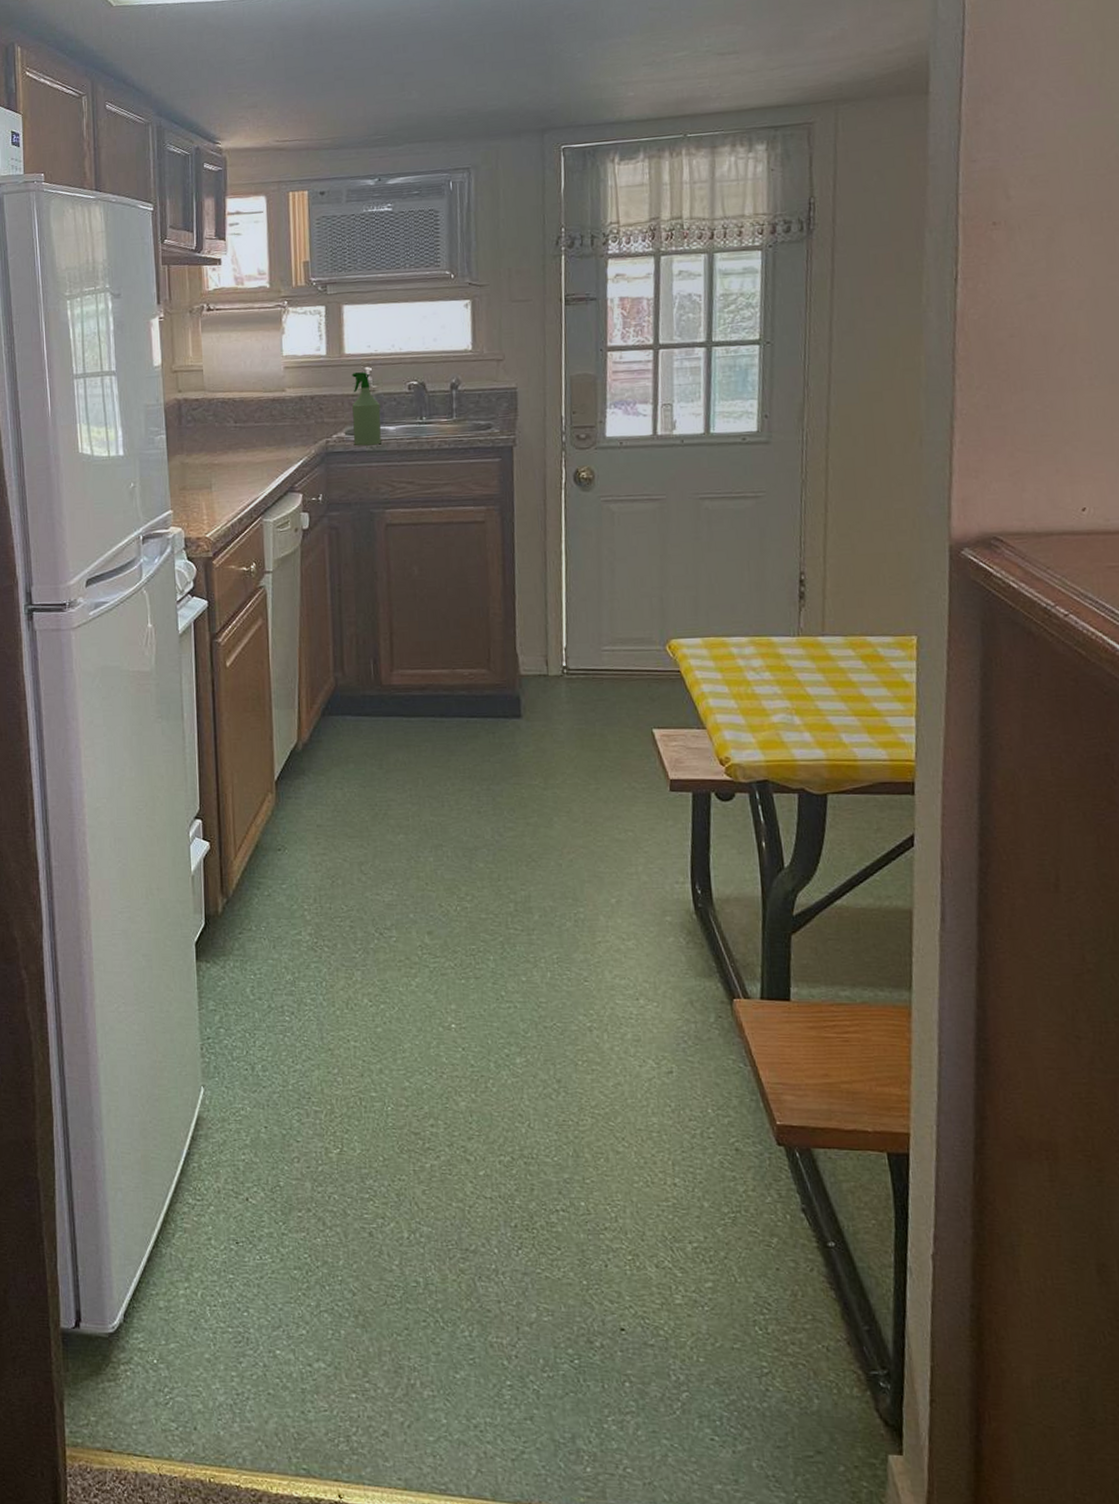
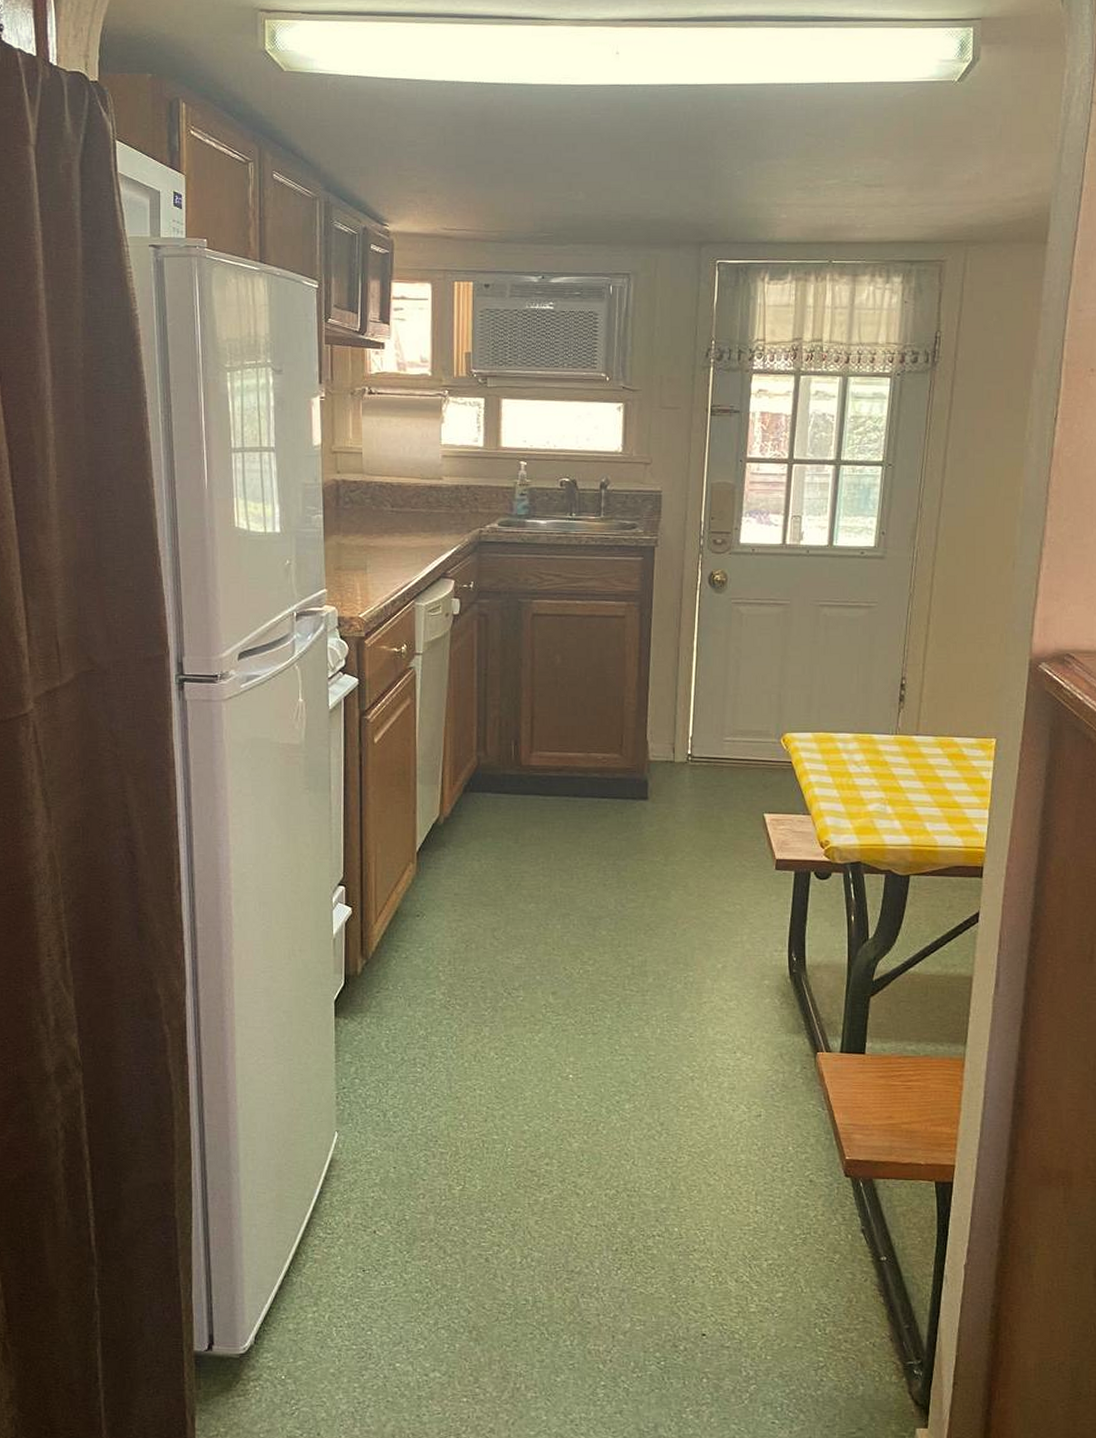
spray bottle: present [351,371,381,446] -> none [505,465,533,538]

